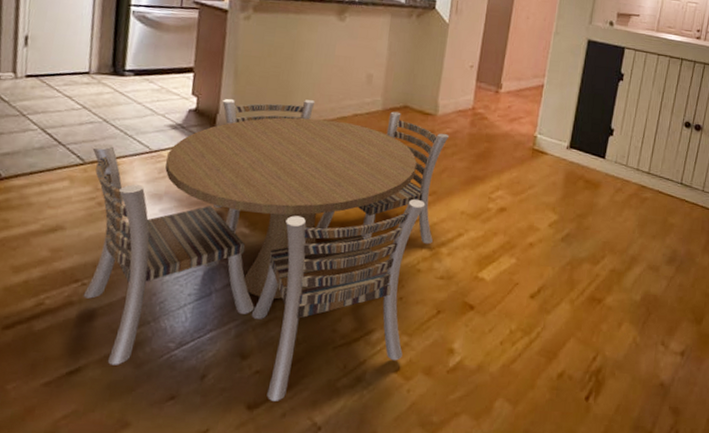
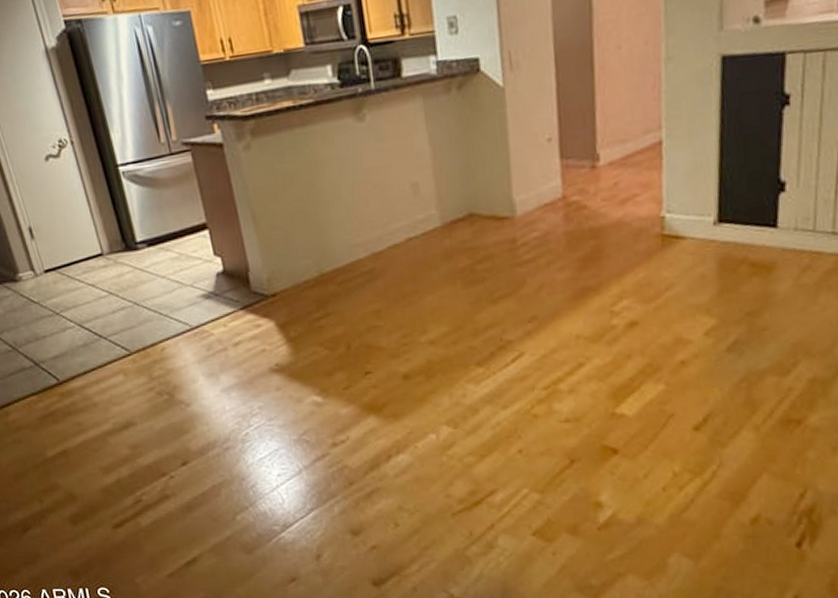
dining table: present [83,98,449,401] -> none [133,223,545,576]

